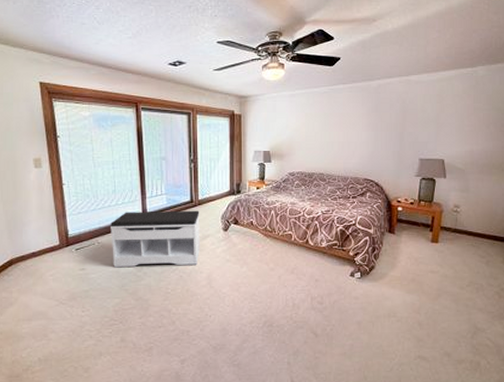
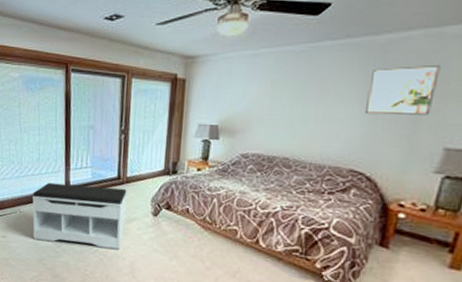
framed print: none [370,102,411,138] -> present [365,65,441,115]

